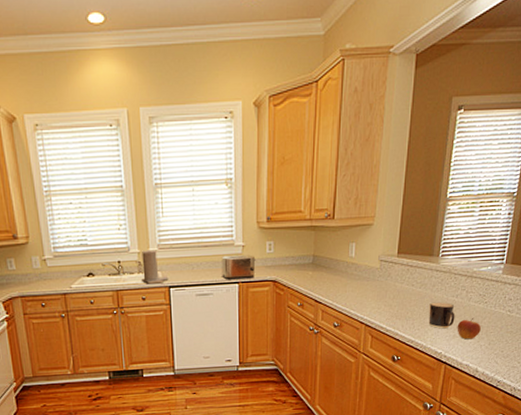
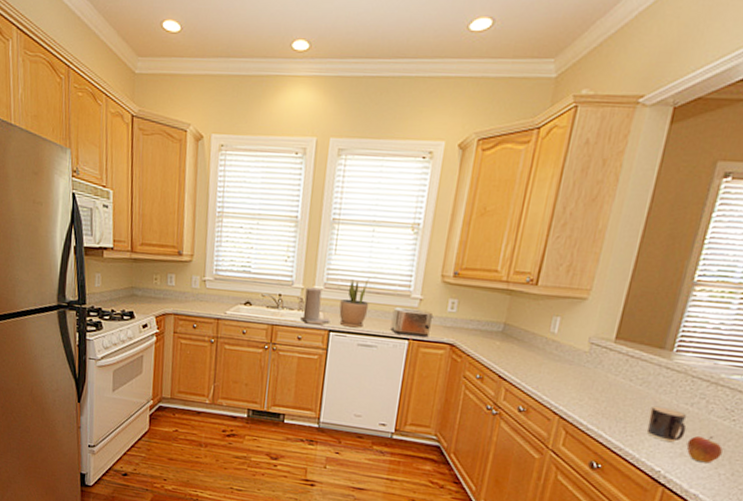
potted plant: none [175,232,200,281] -> present [339,277,371,328]

